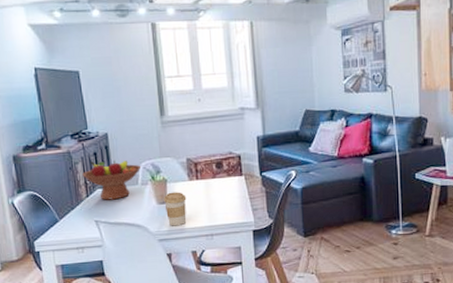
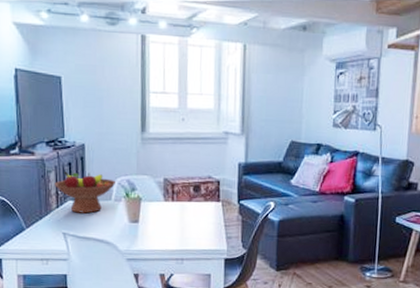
coffee cup: present [164,192,187,226] -> none [136,211,160,247]

